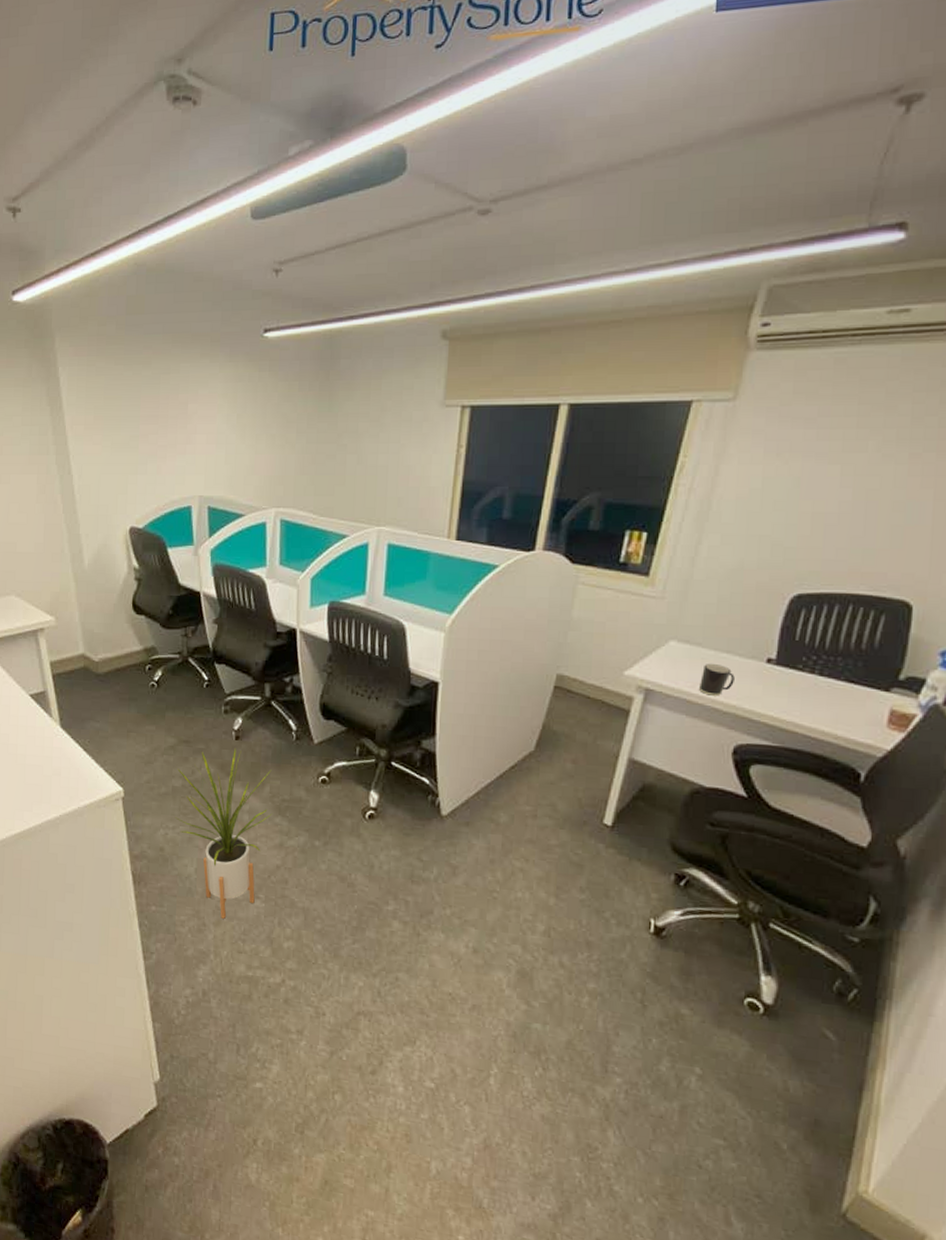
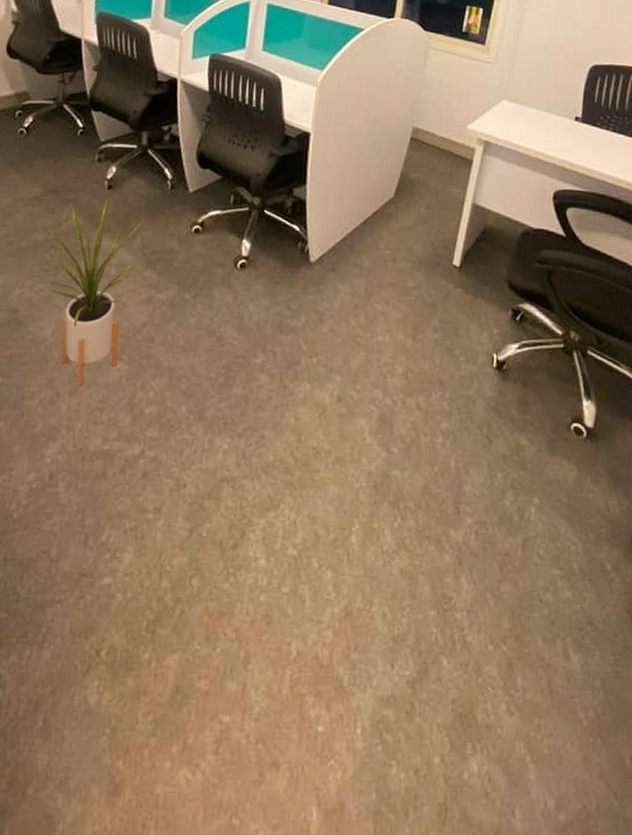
mug: present [699,664,735,696] -> none [526,120,552,148]

